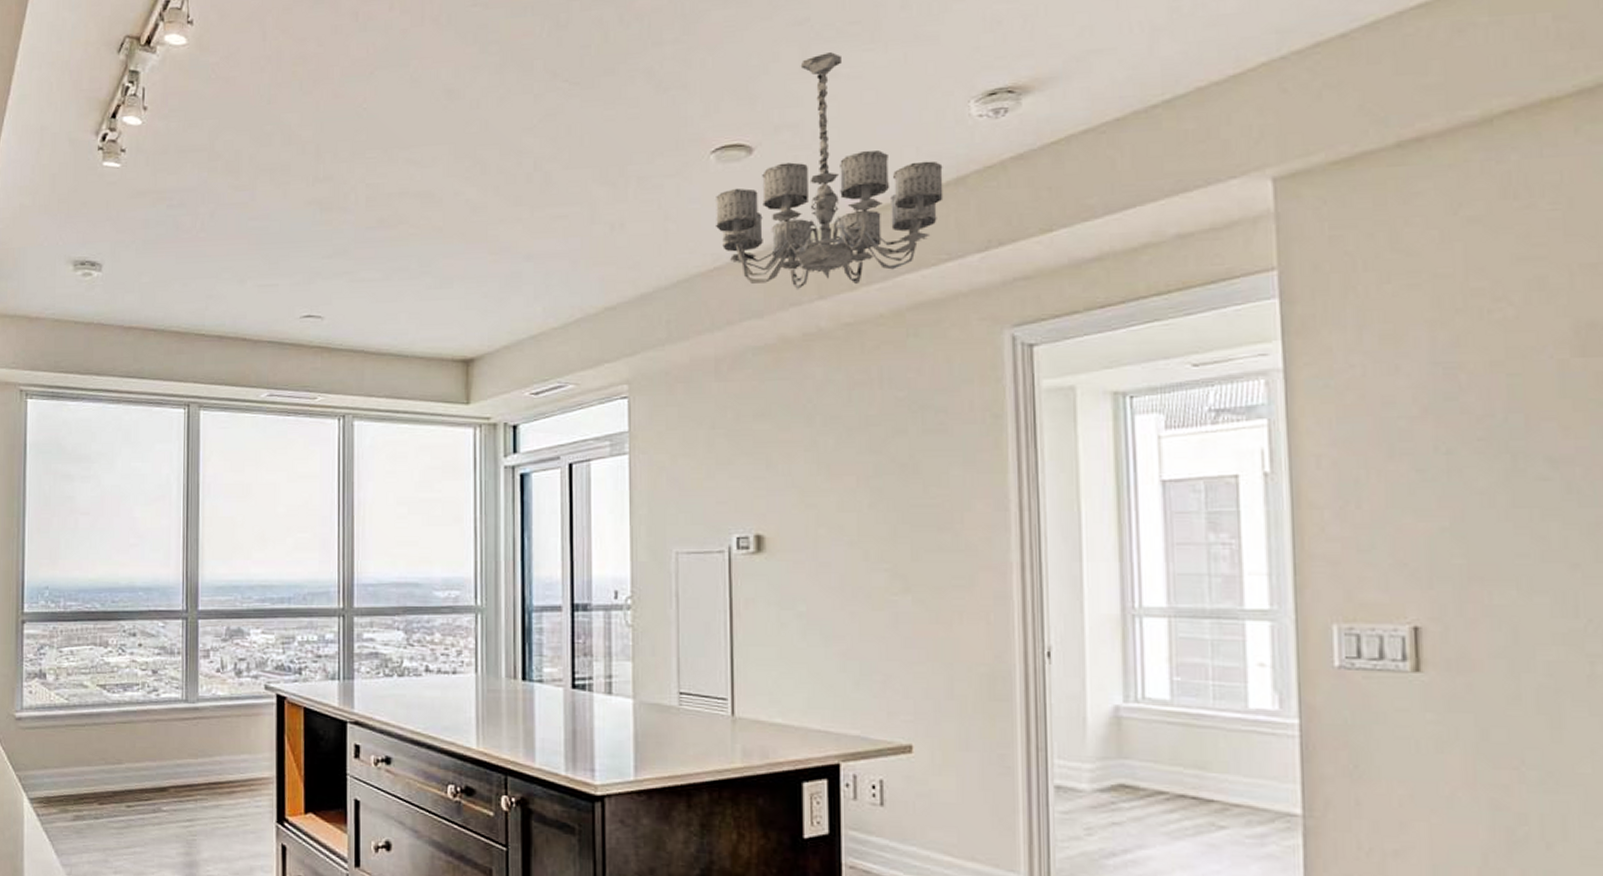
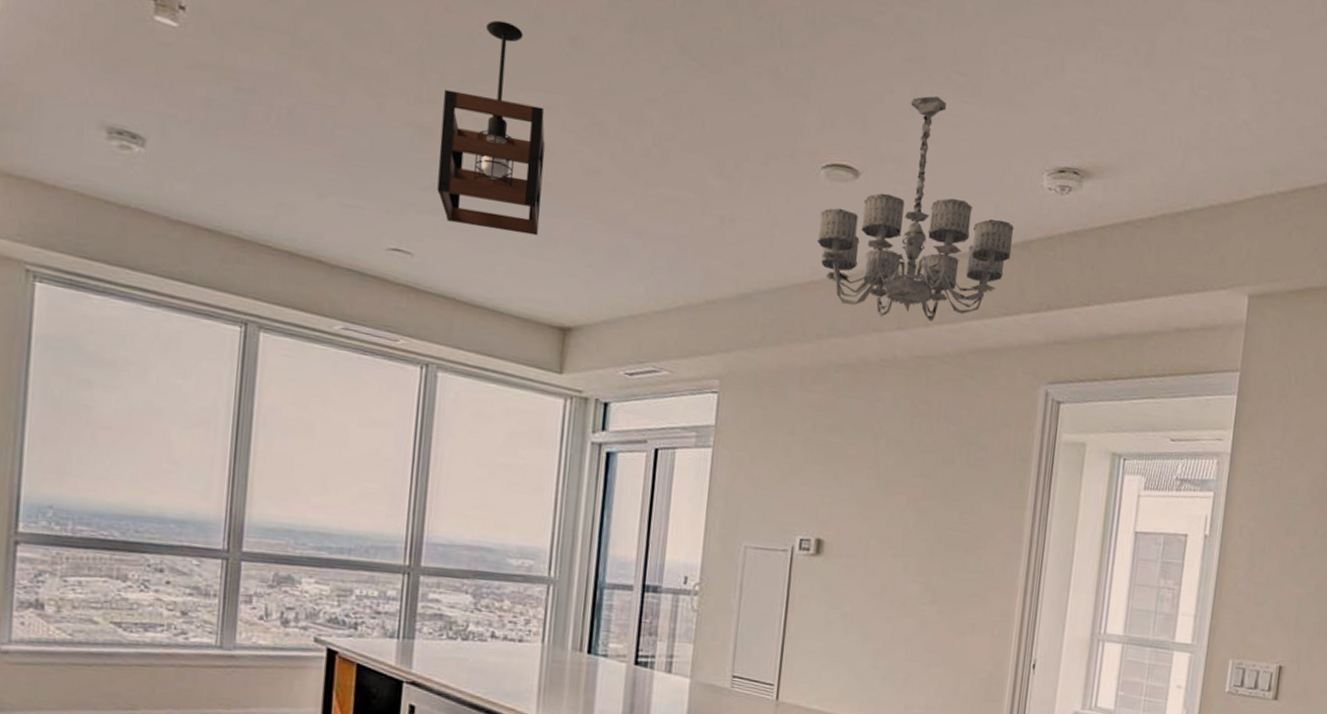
pendant light: none [337,92,434,282] -> present [437,20,546,236]

